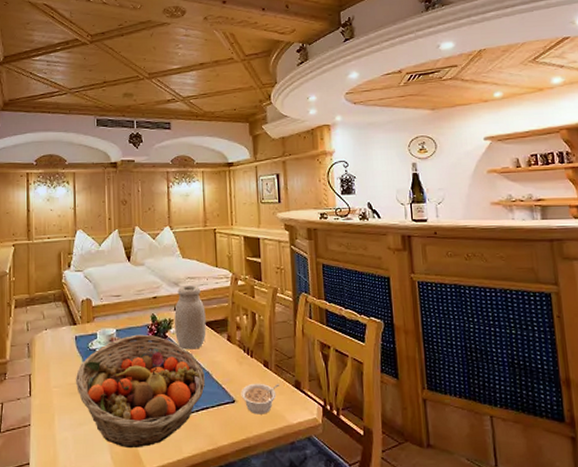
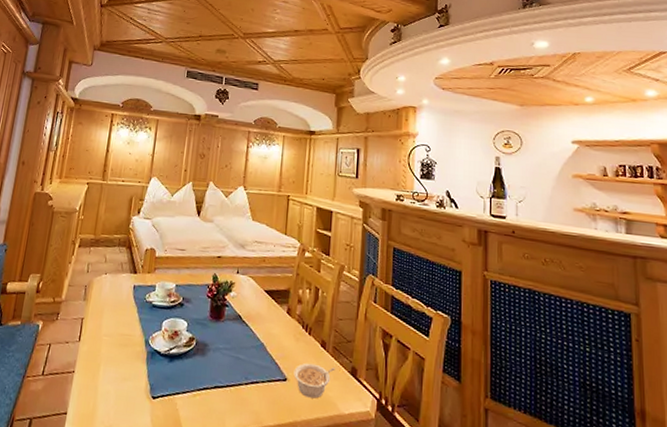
fruit basket: present [75,334,205,449] -> none [126,292,259,415]
jar: present [174,286,206,350] -> none [234,249,269,318]

